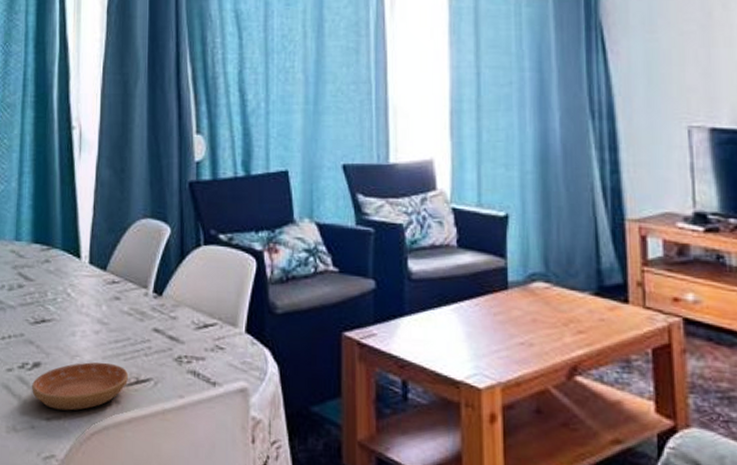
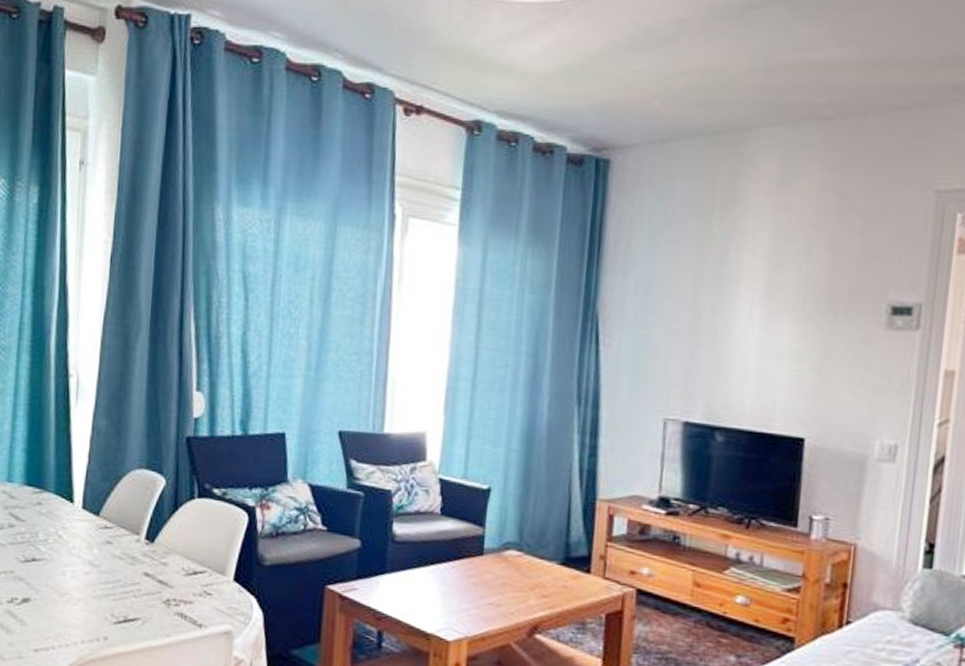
saucer: present [32,362,129,411] -> none [20,600,118,644]

